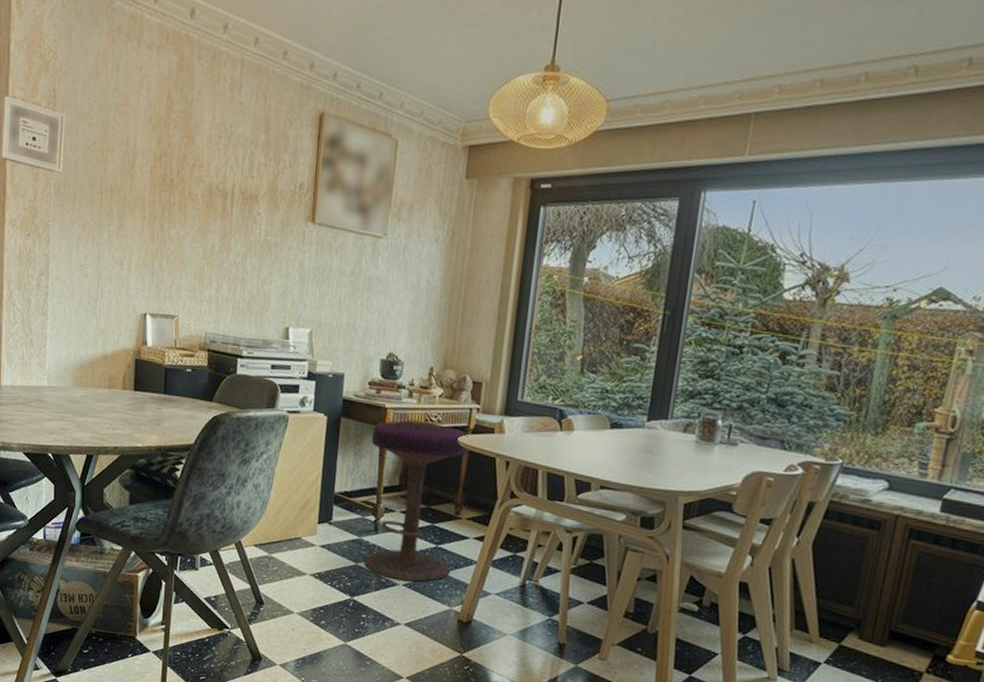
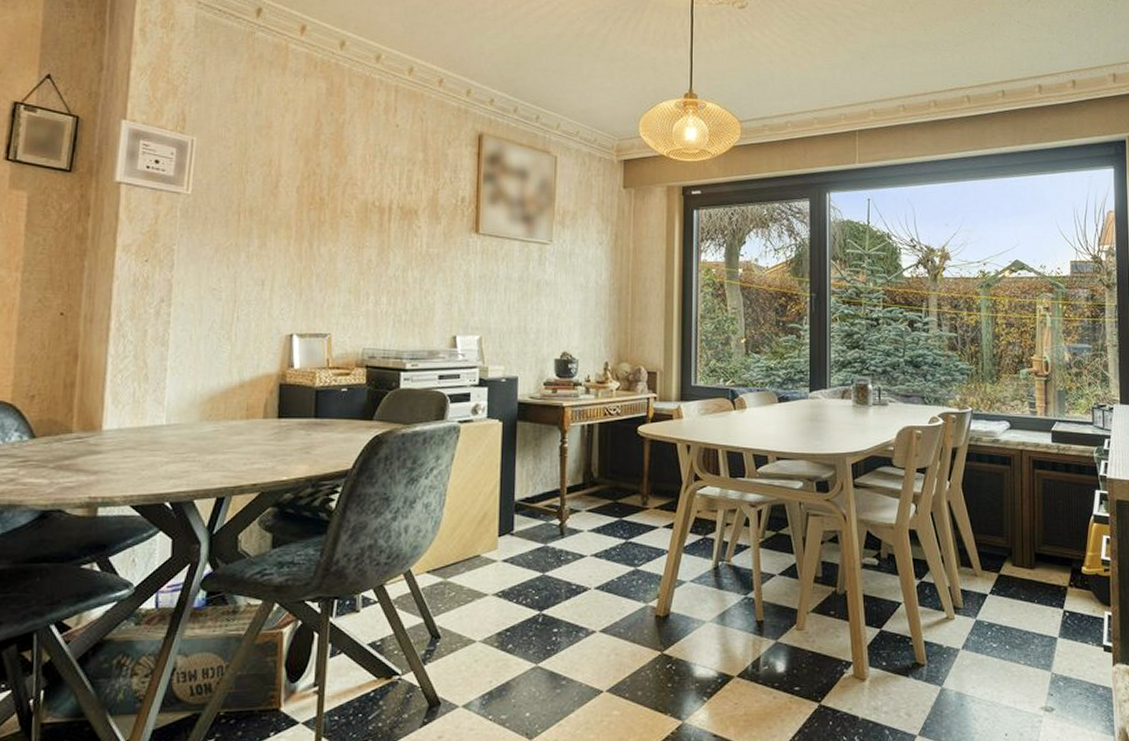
stool: present [363,420,468,582] -> none [551,415,648,583]

